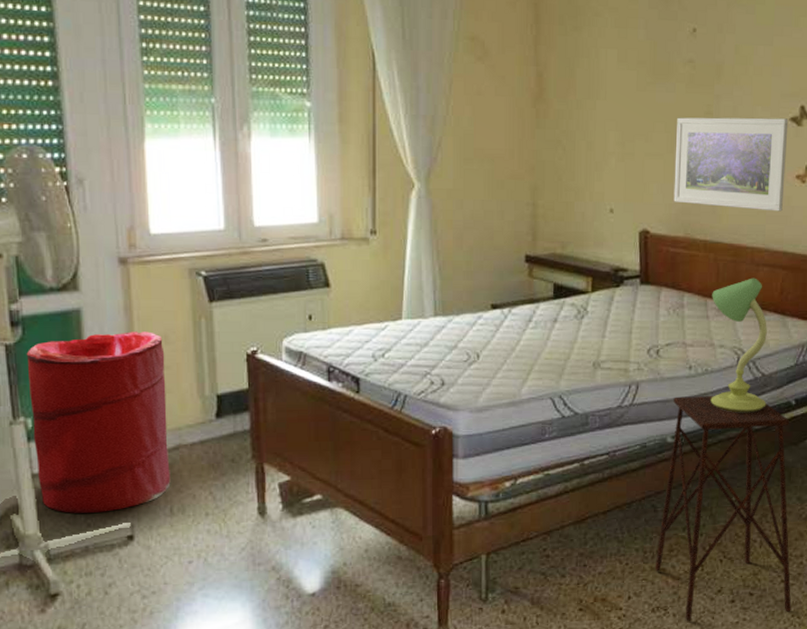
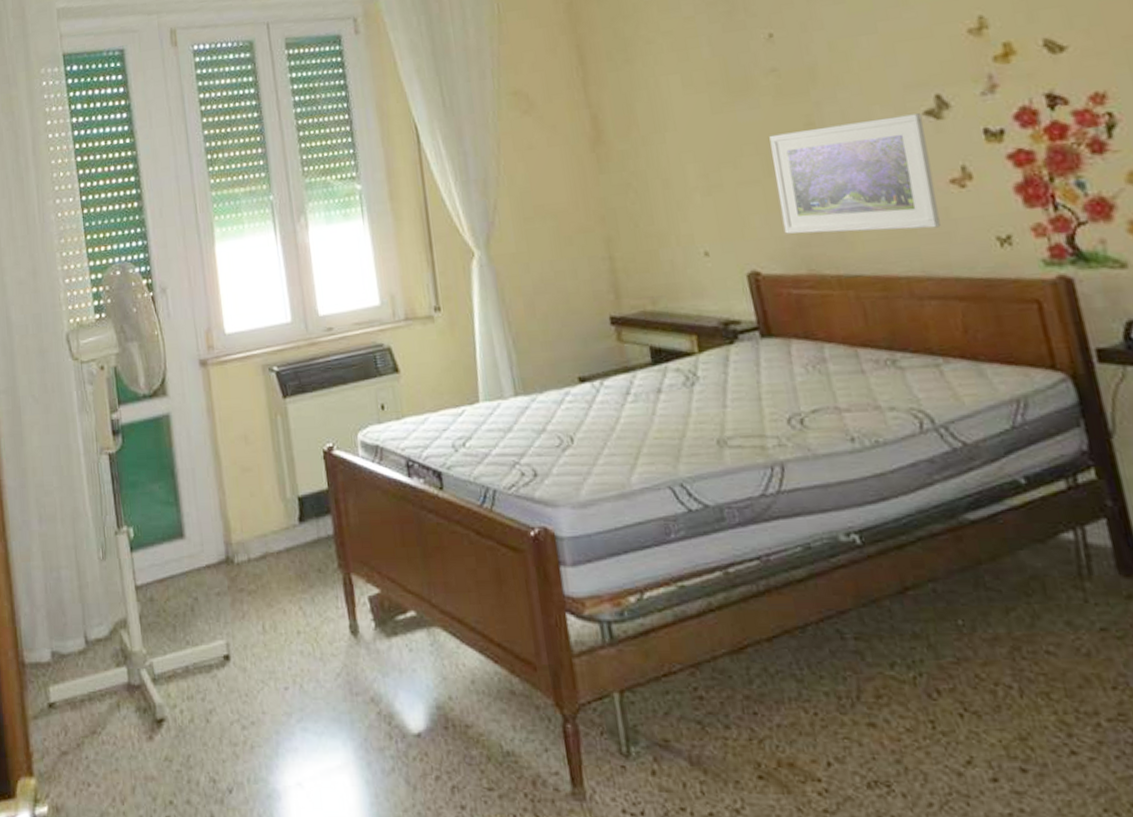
laundry hamper: present [26,331,171,513] -> none [126,433,261,629]
side table: present [654,396,792,621] -> none [837,476,1101,806]
table lamp: present [710,278,767,413] -> none [862,315,980,499]

